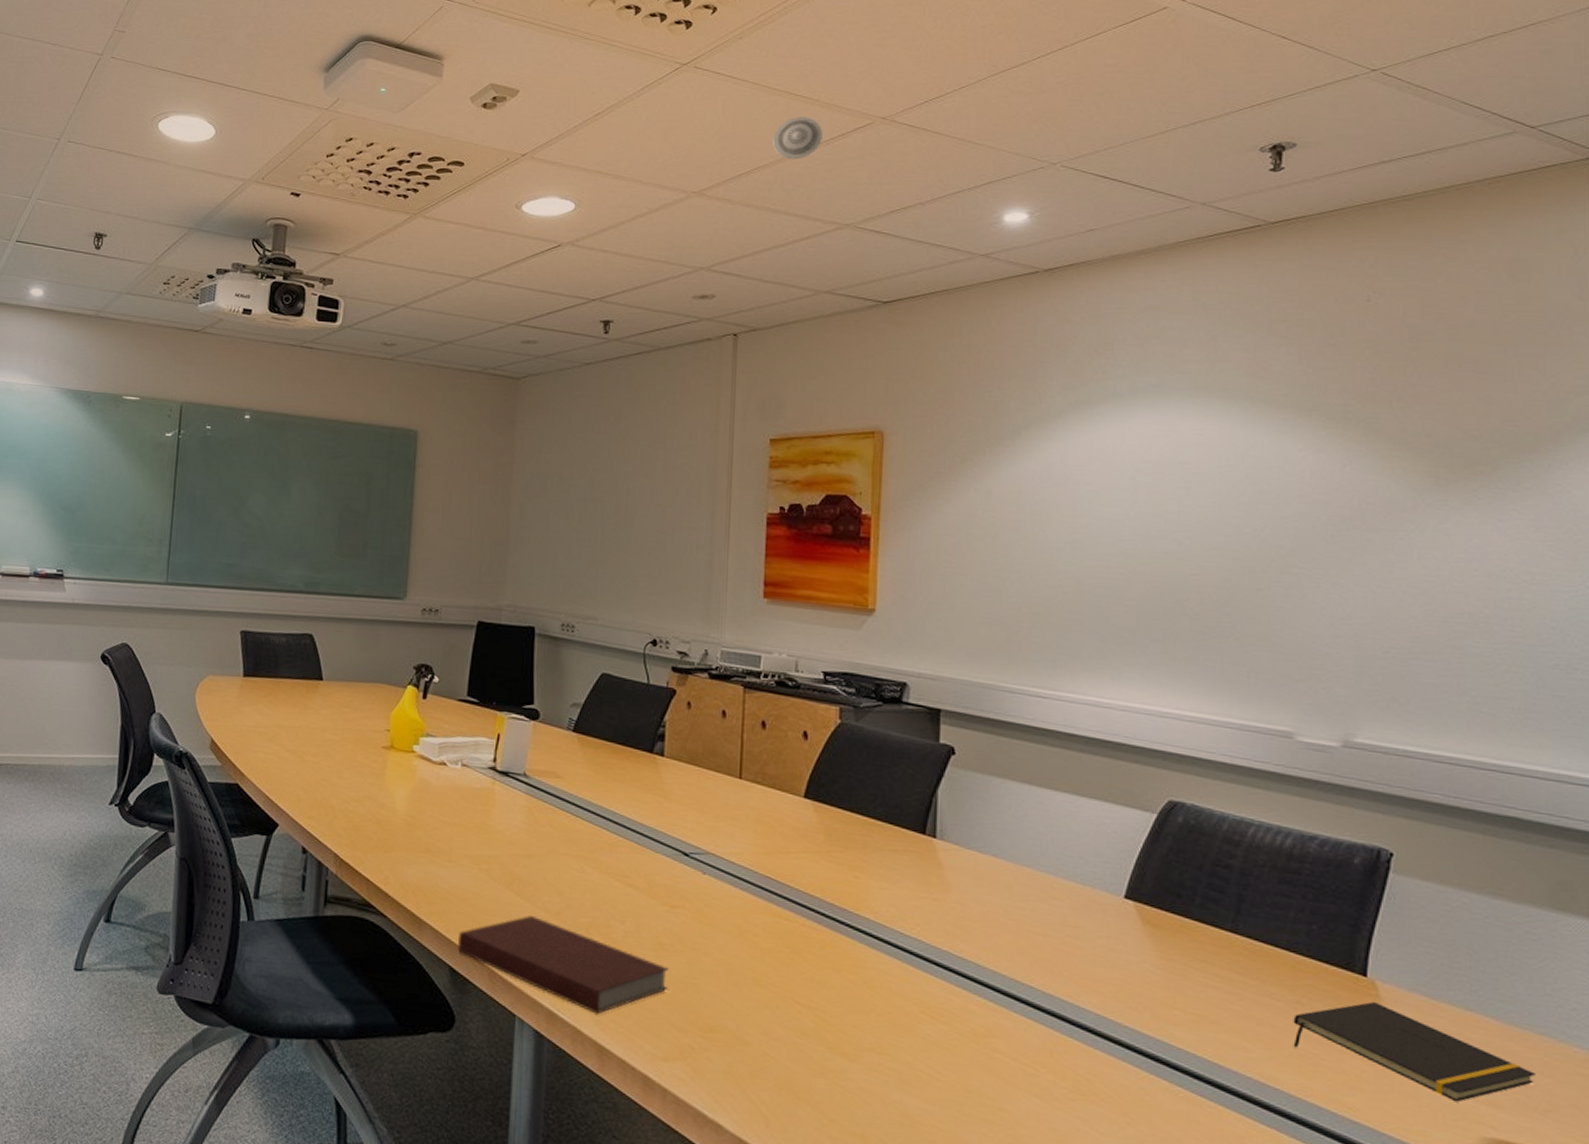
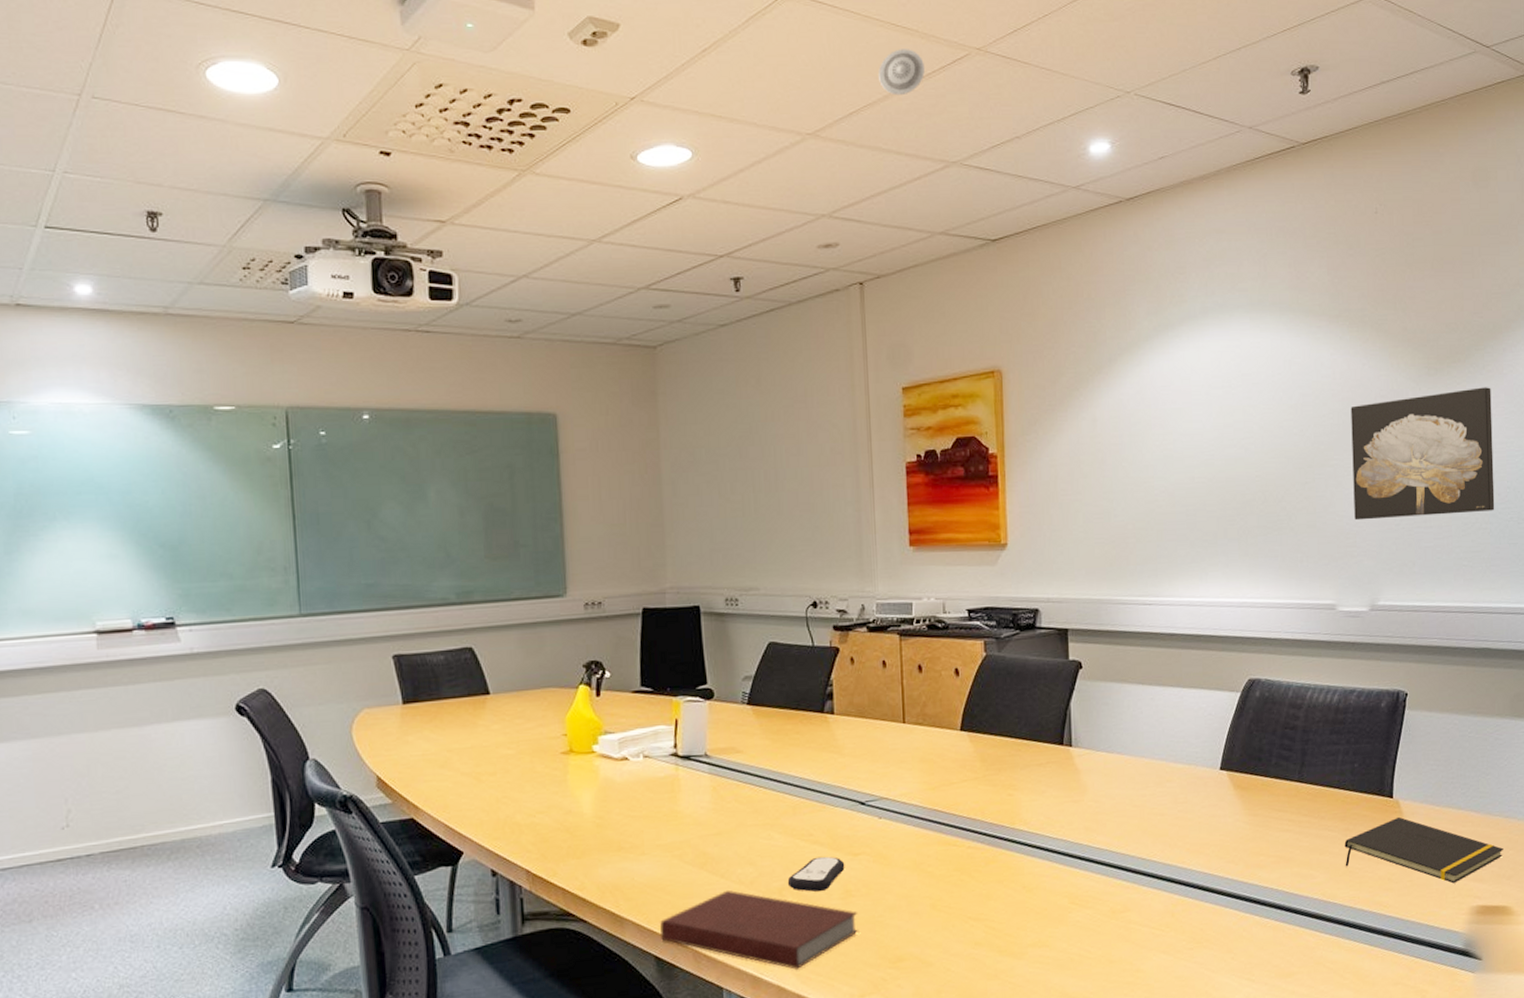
remote control: none [595,900,660,938] -> present [787,856,845,892]
wall art: none [1324,506,1531,653] -> present [1350,387,1495,521]

